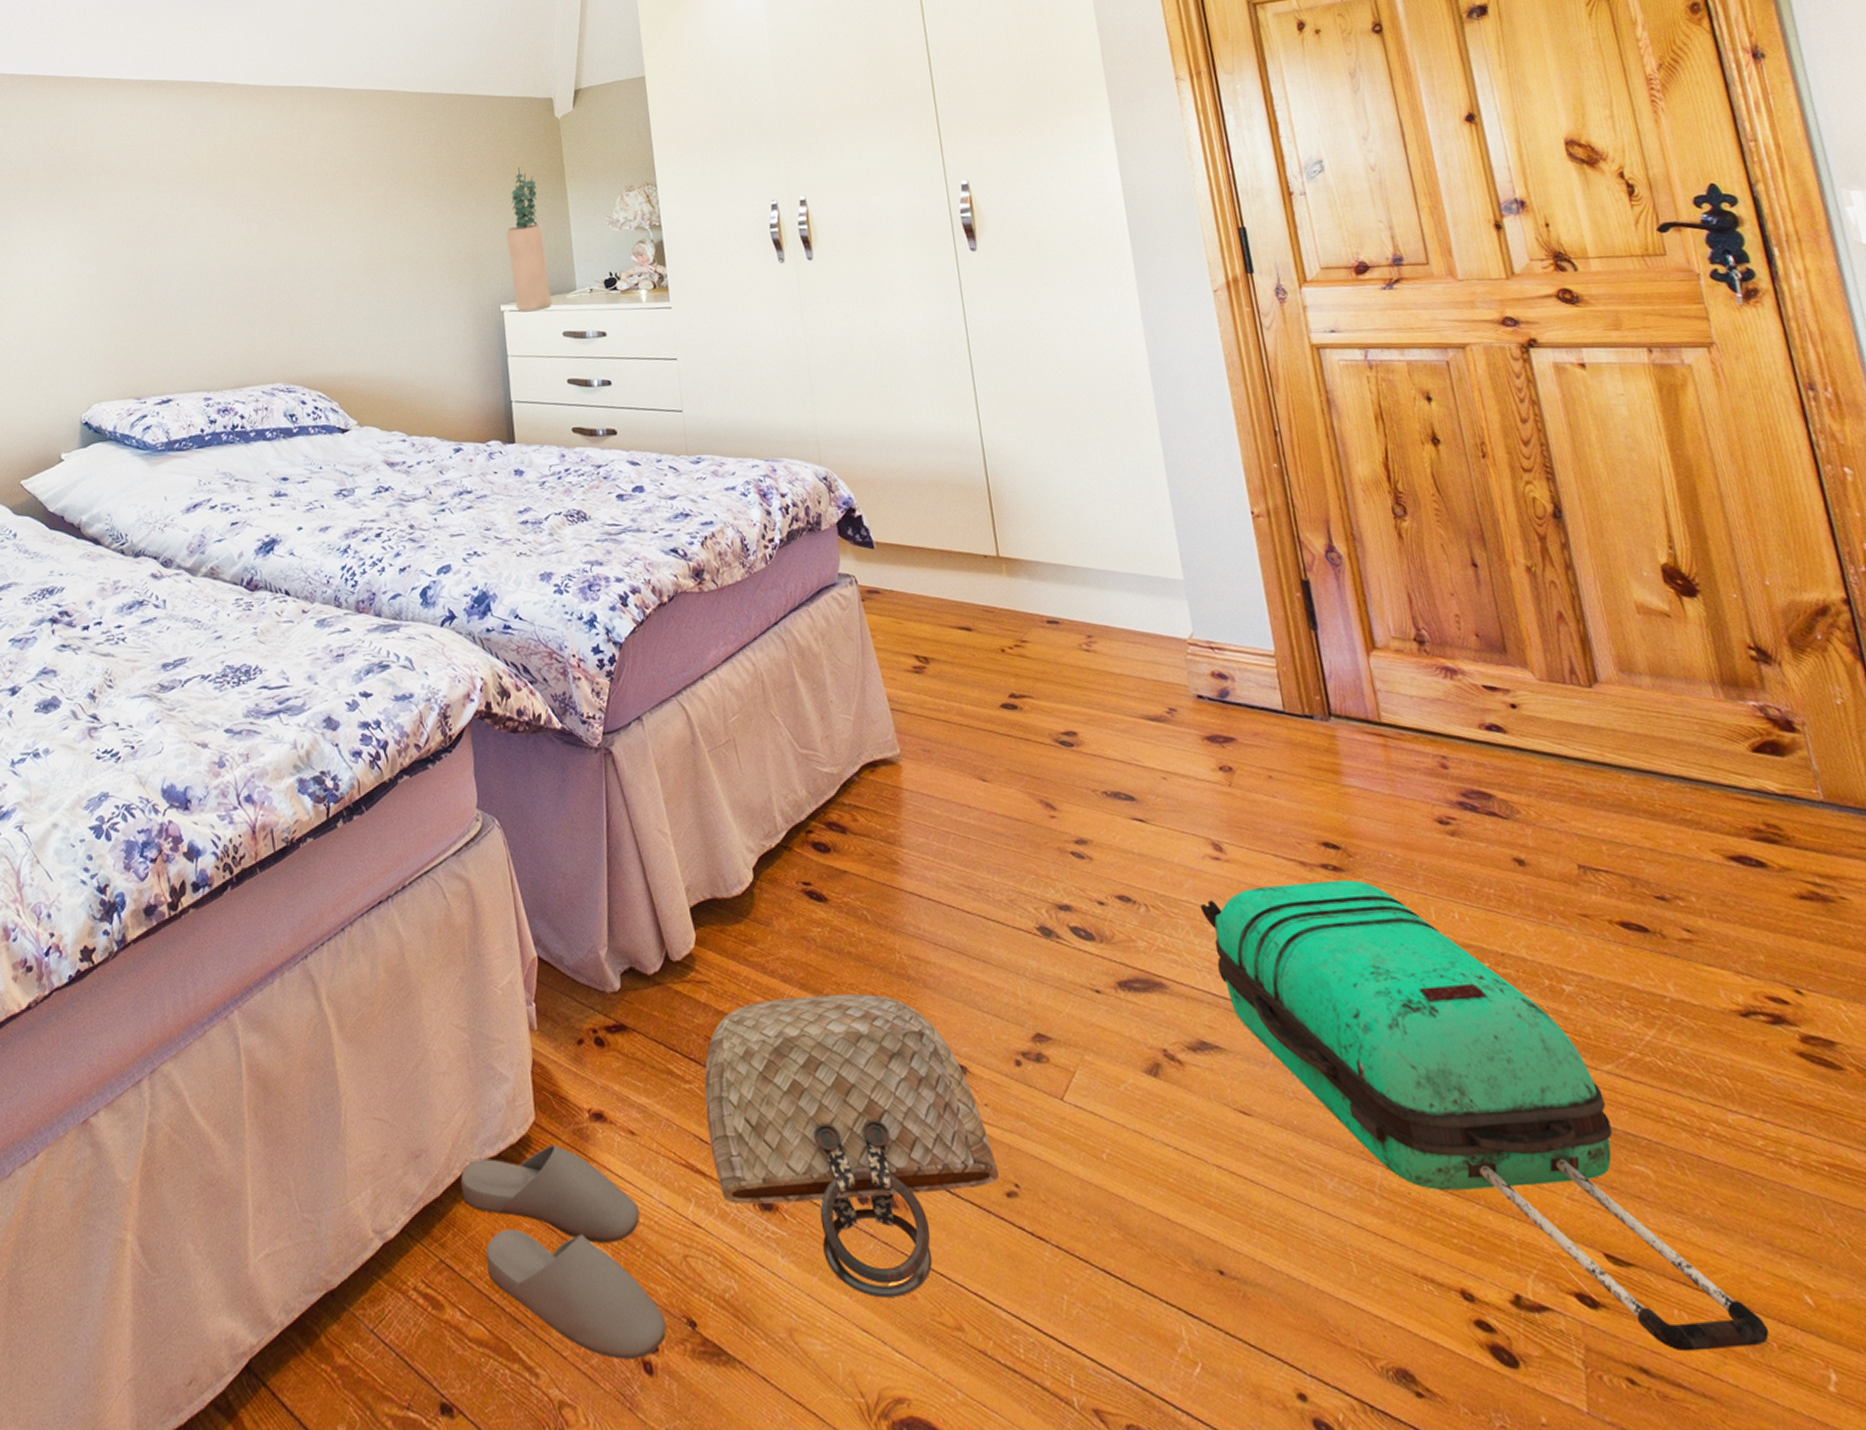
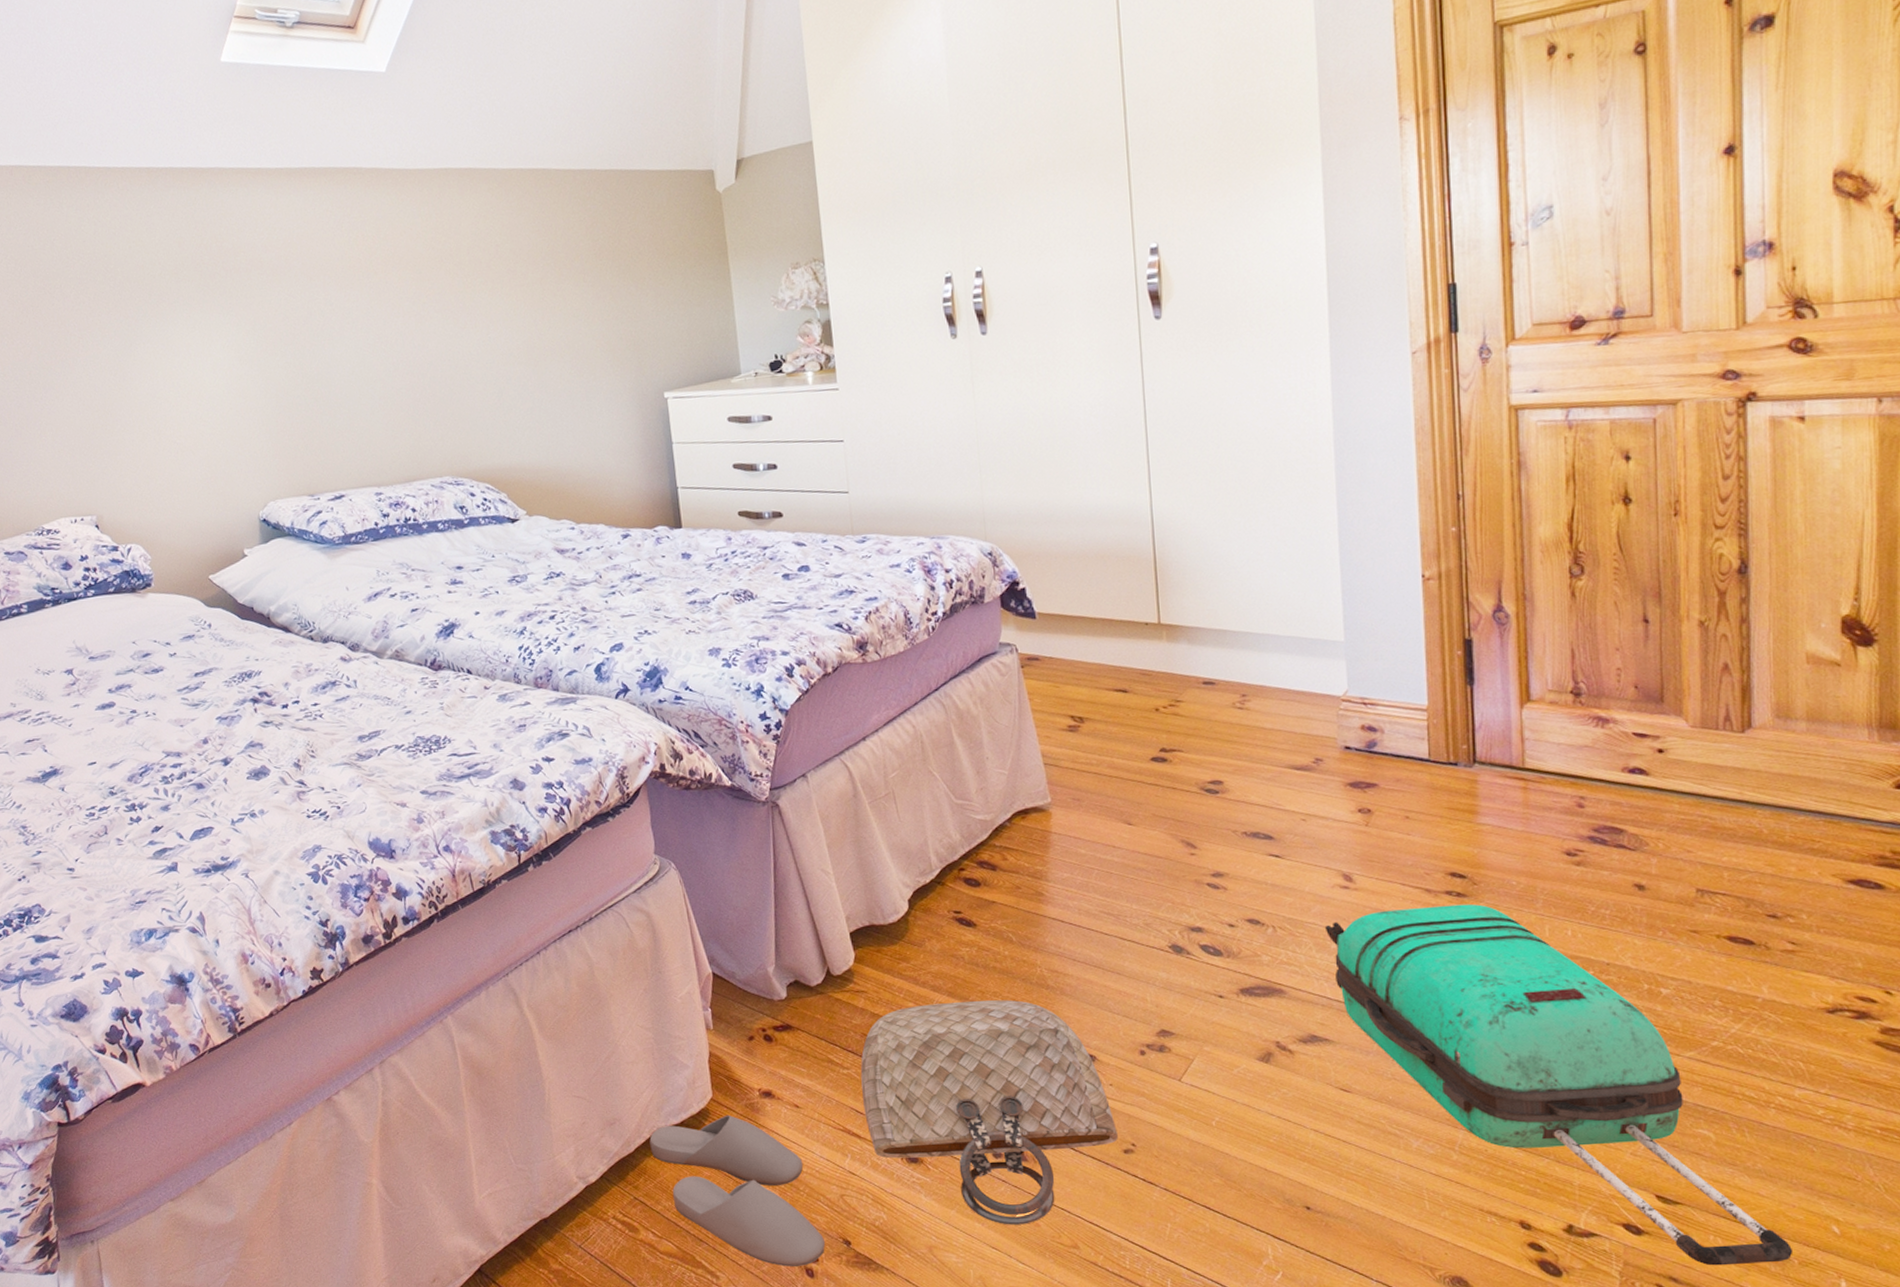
vase: present [505,166,553,313] -> none [666,246,717,399]

